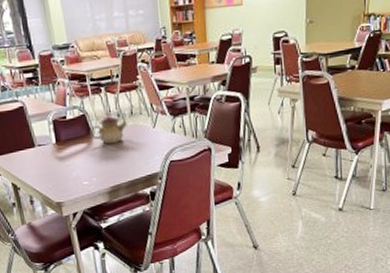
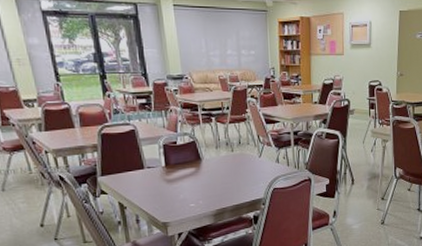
teapot: present [90,112,127,145] -> none [199,140,235,171]

